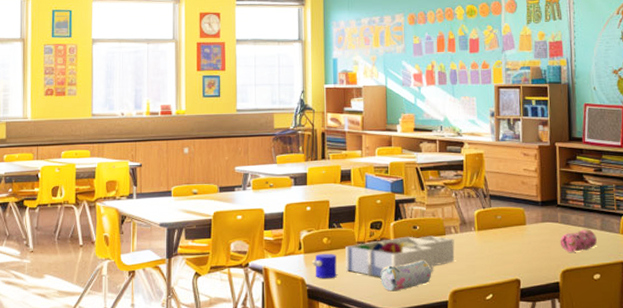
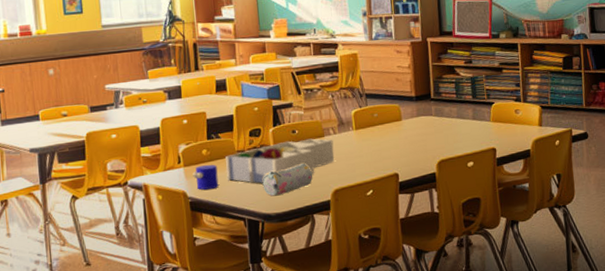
pencil case: present [560,229,597,252] -> none [434,119,470,143]

